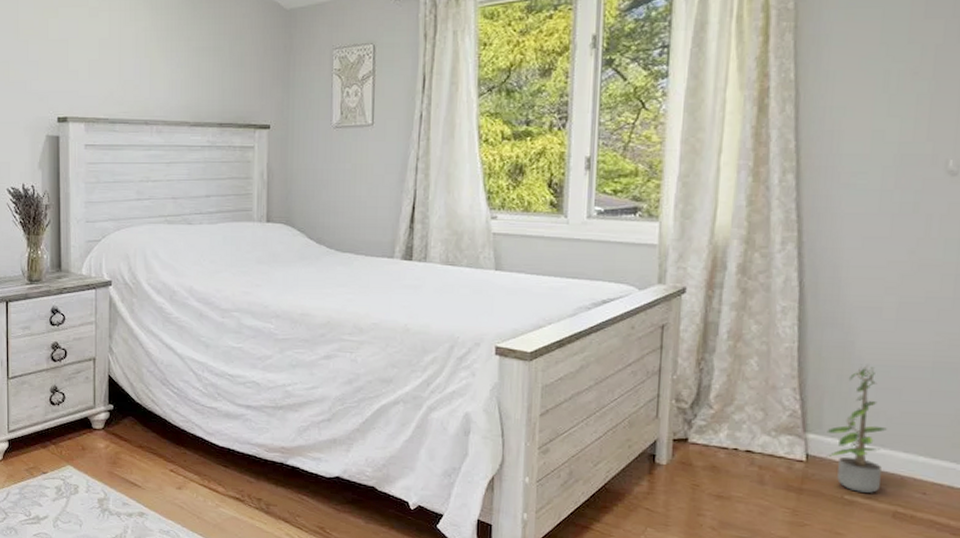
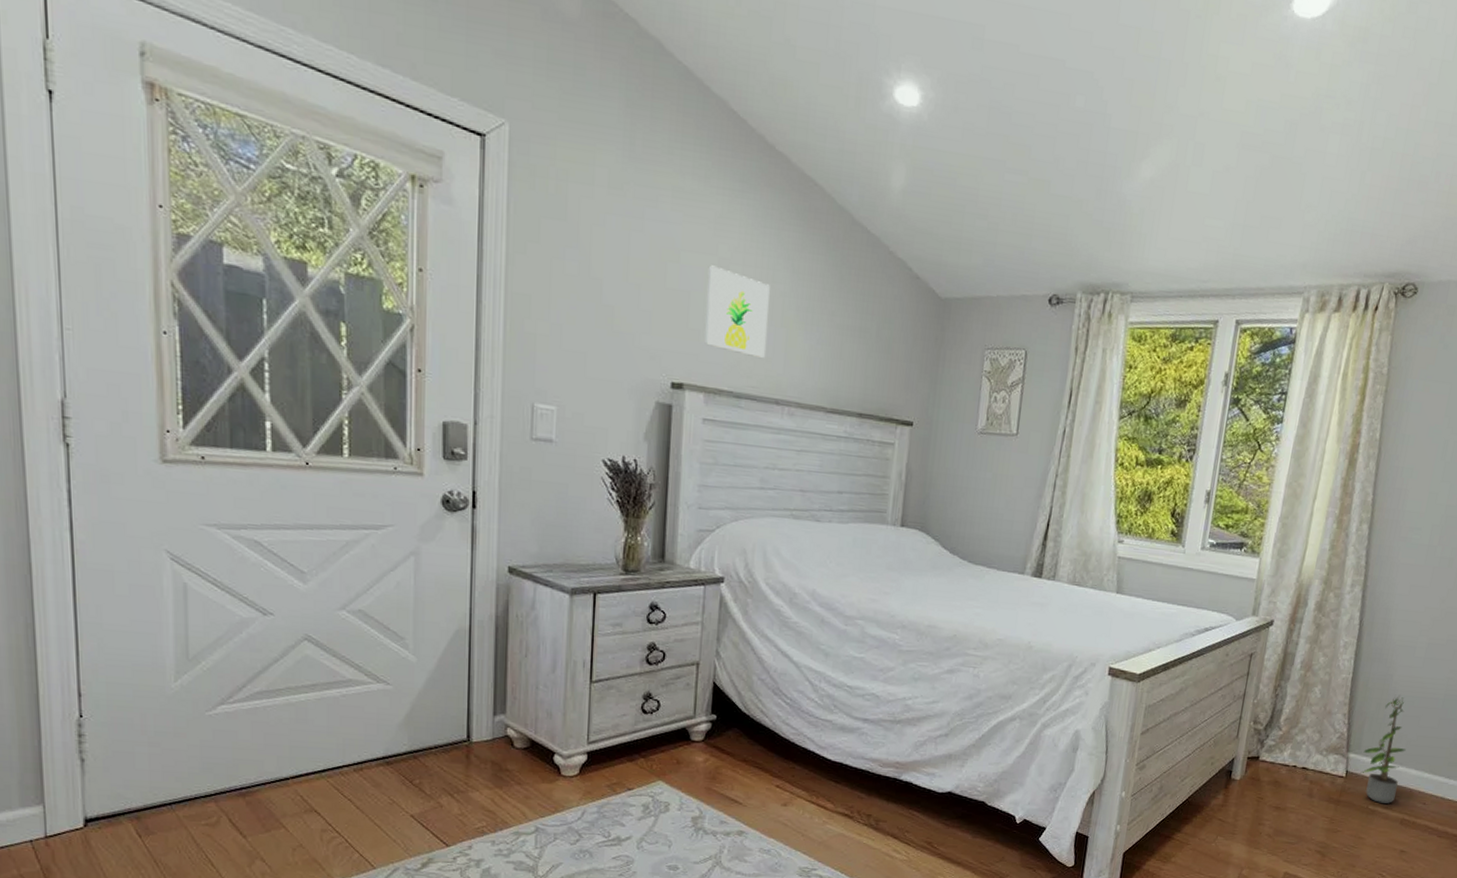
wall art: none [82,15,133,86] -> present [704,265,770,358]

